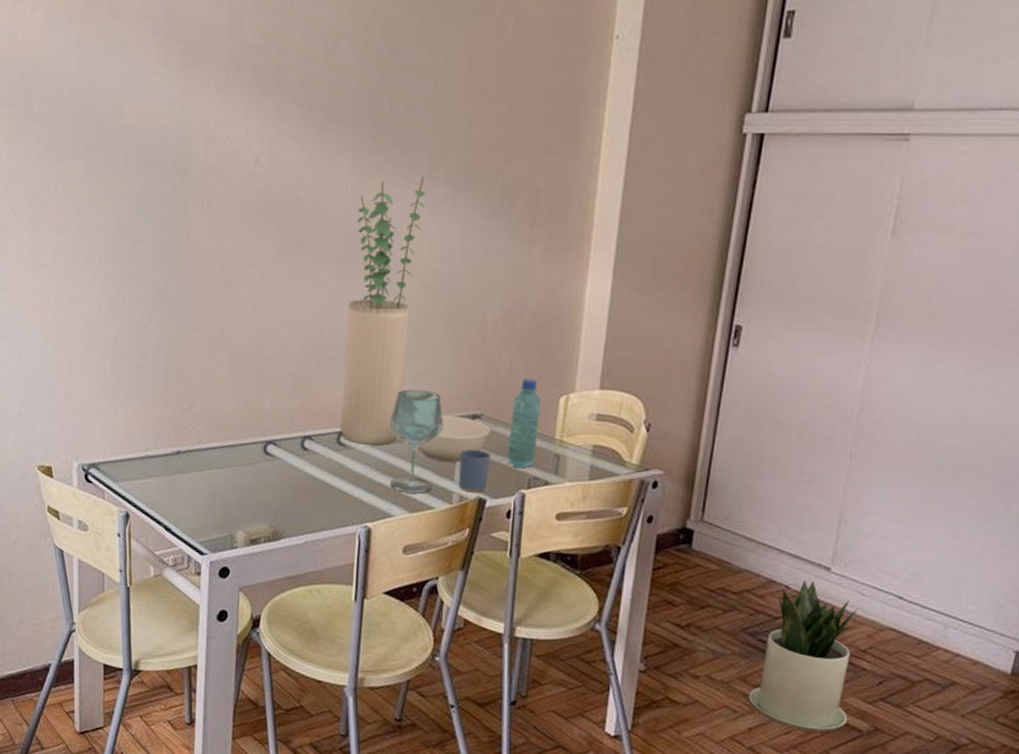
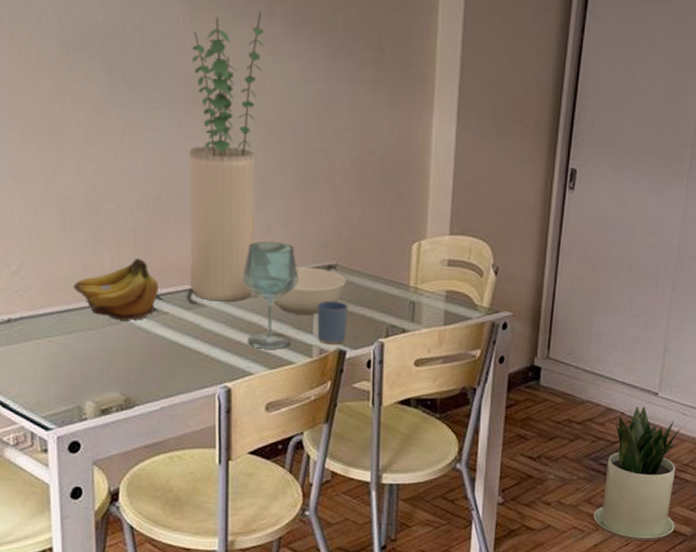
fruit: none [235,401,311,458] -> present [72,259,158,320]
water bottle: present [507,378,541,469] -> none [365,226,394,318]

